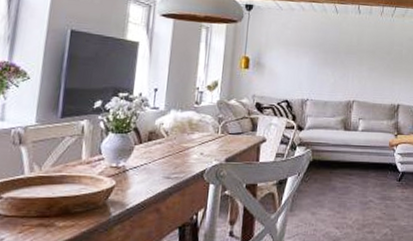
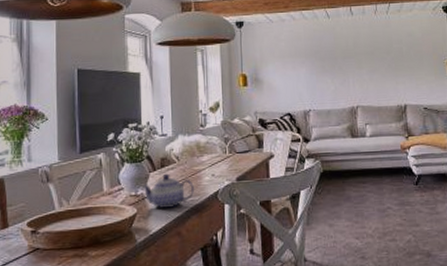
teapot: none [125,147,180,183] -> present [143,173,194,208]

